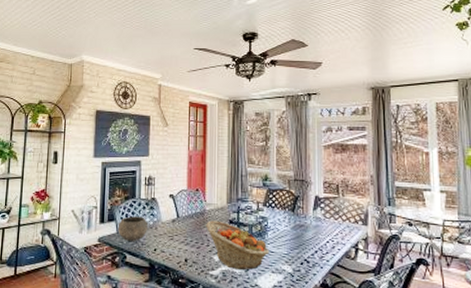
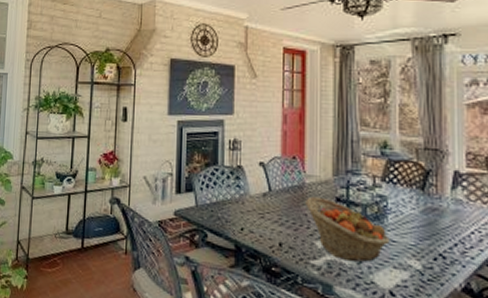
bowl: present [117,216,148,241] -> none [196,186,233,217]

